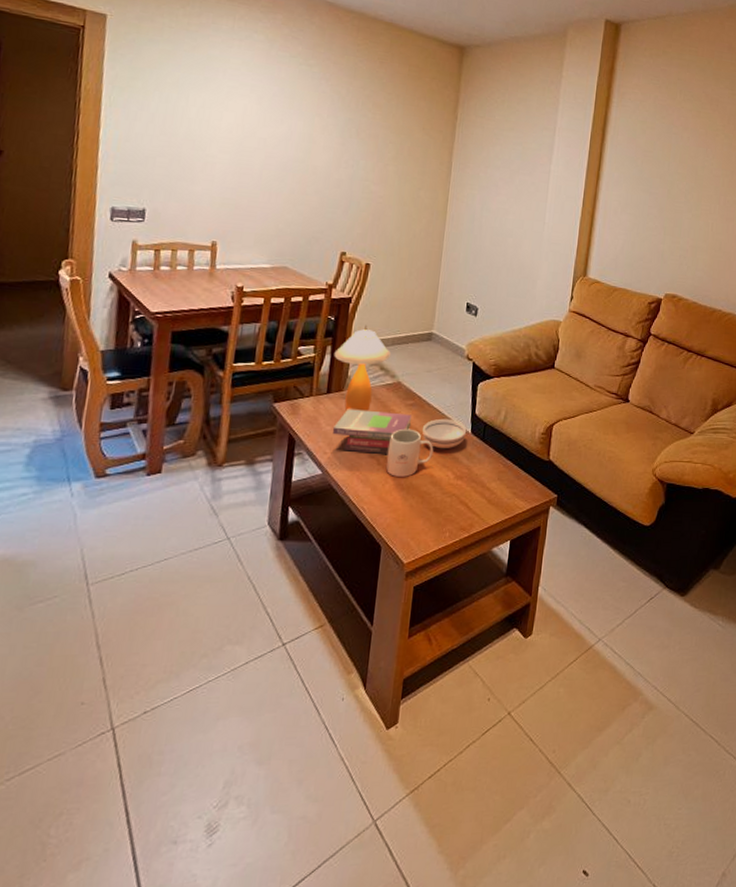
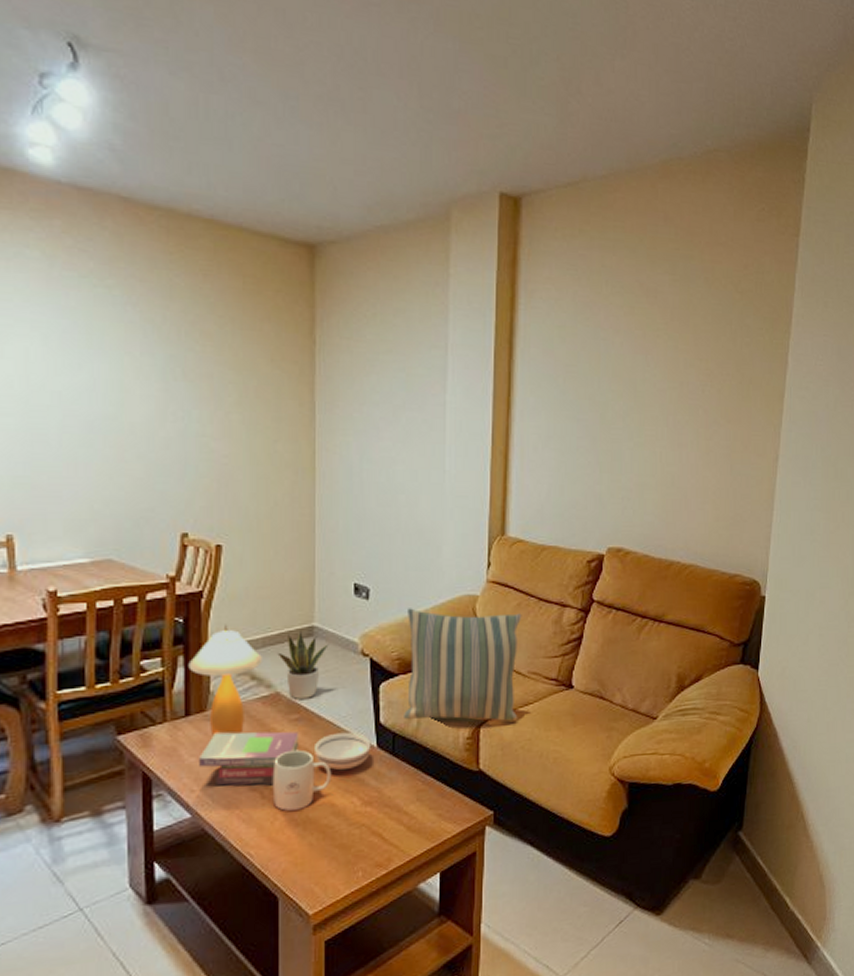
potted plant: none [402,335,442,389] -> present [277,630,329,699]
pillow: none [493,326,594,424] -> present [402,608,522,722]

